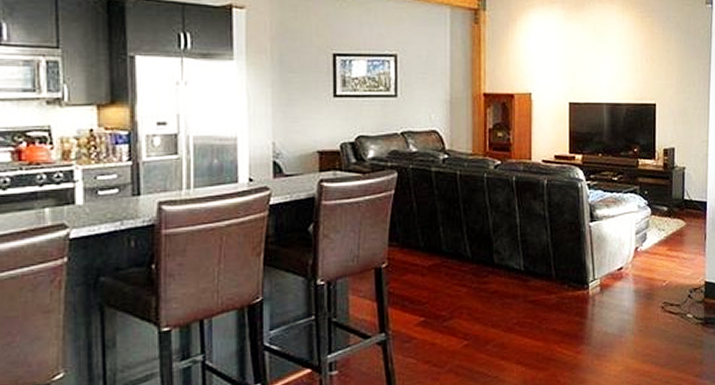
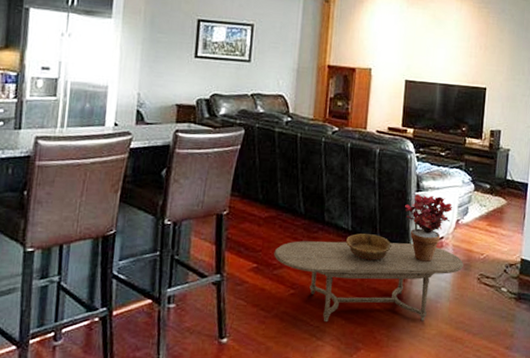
coffee table: none [442,278,646,371] -> present [274,241,464,323]
decorative bowl: none [520,272,568,301] -> present [346,233,391,261]
potted plant: none [579,224,631,296] -> present [405,194,453,262]

